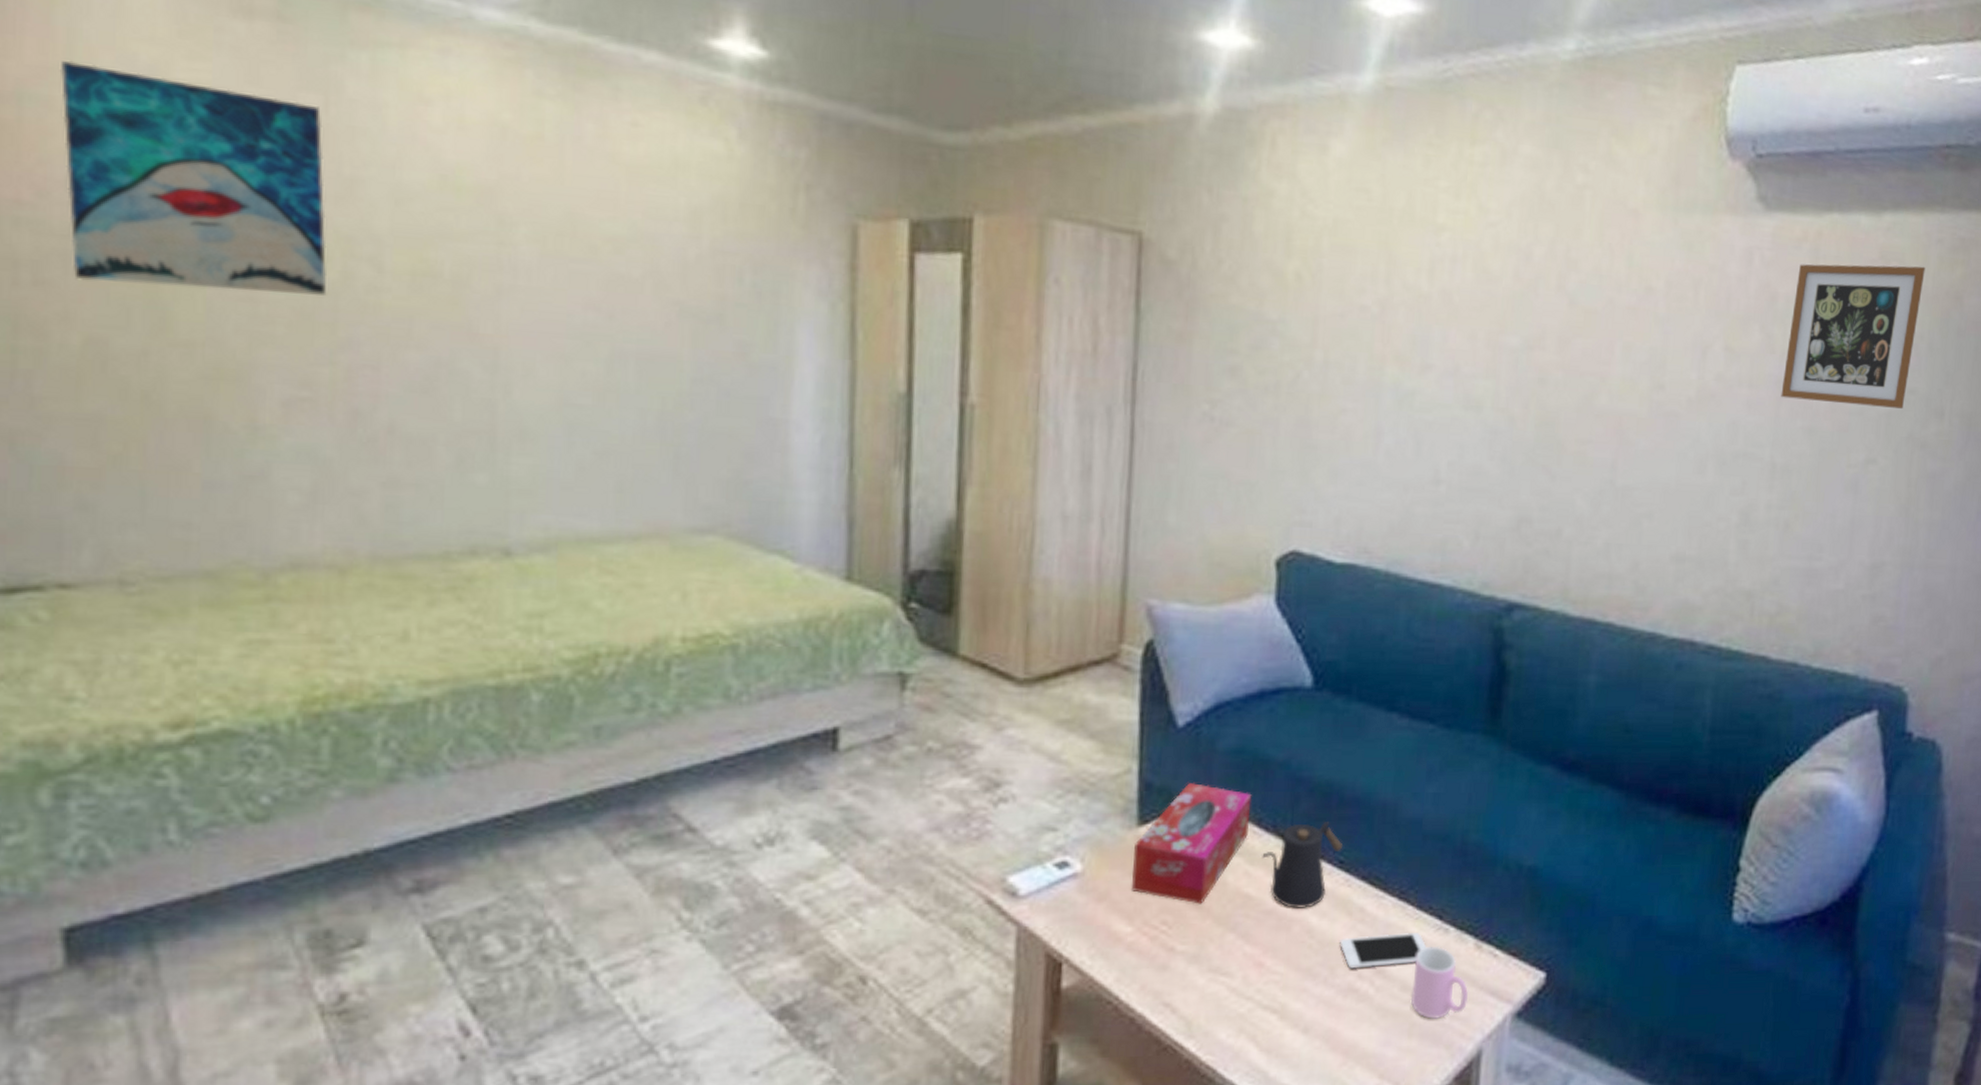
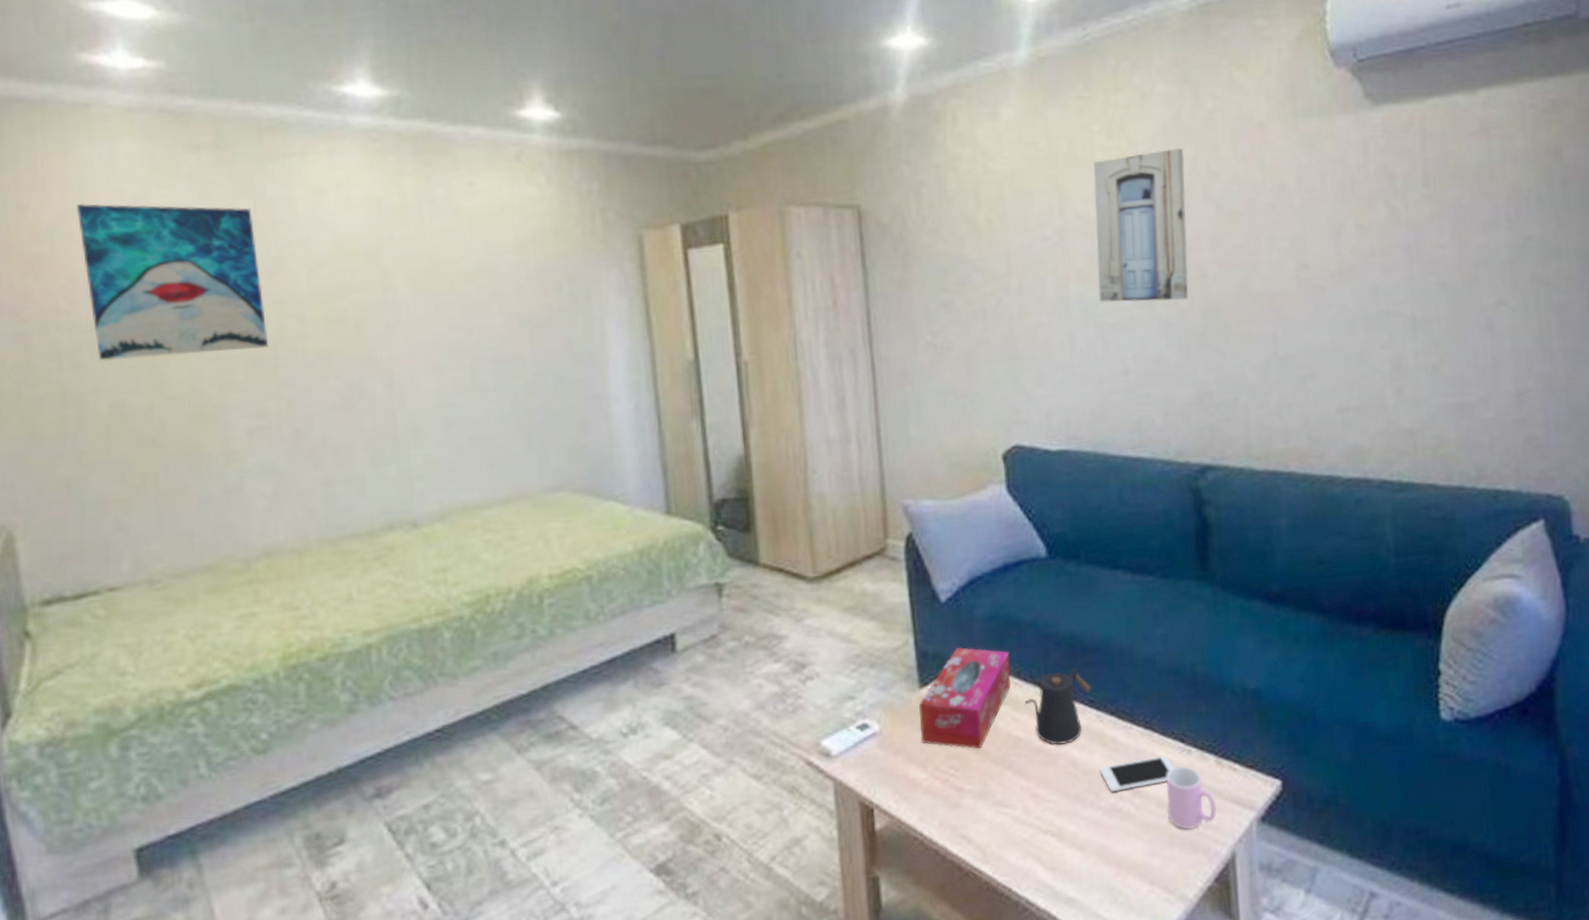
wall art: none [1417,223,1541,406] -> present [1094,148,1189,303]
picture frame: present [1781,264,1925,409] -> none [1410,130,1524,260]

